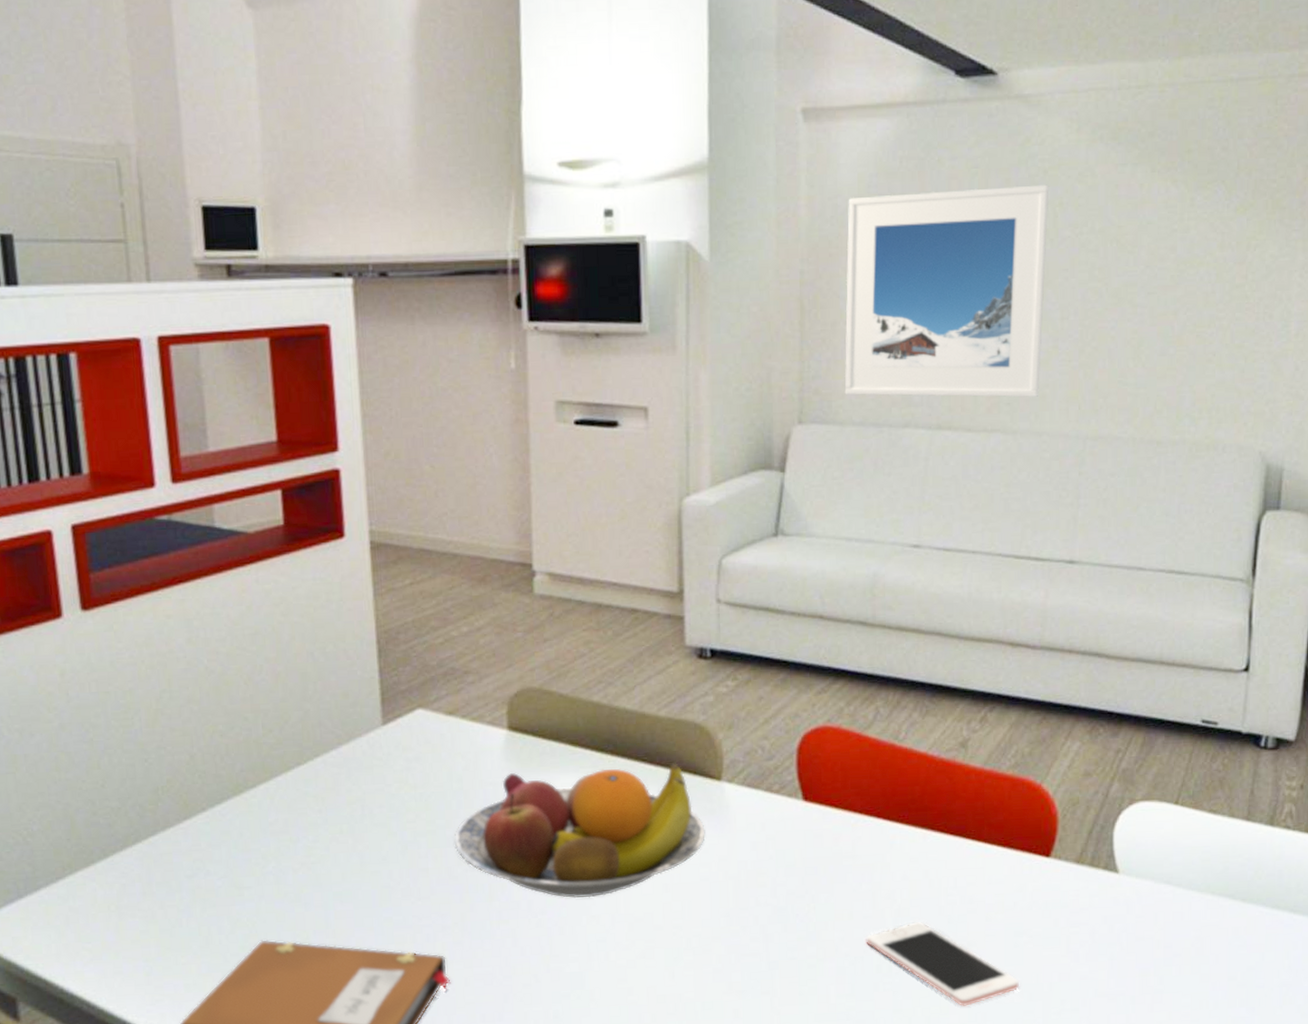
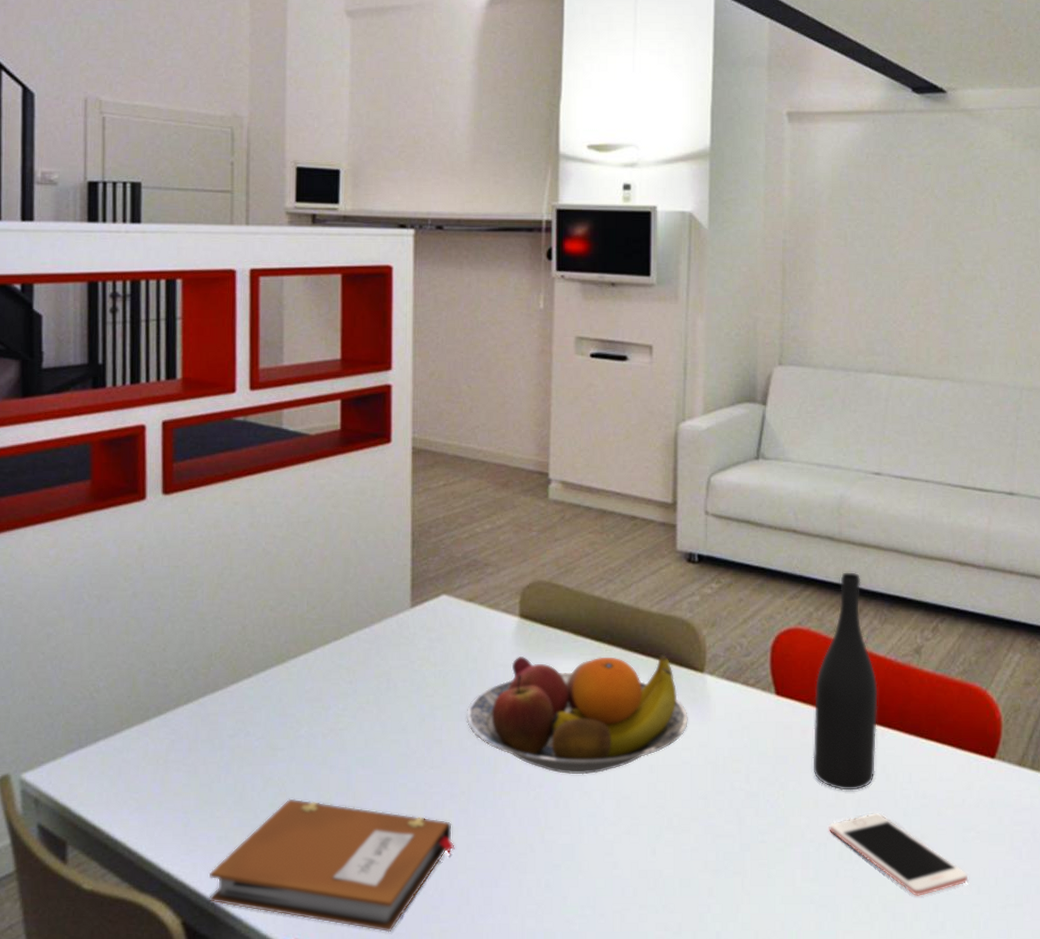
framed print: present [844,184,1049,398] -> none [818,180,990,353]
wine bottle: none [846,660,919,900] -> present [813,572,878,791]

